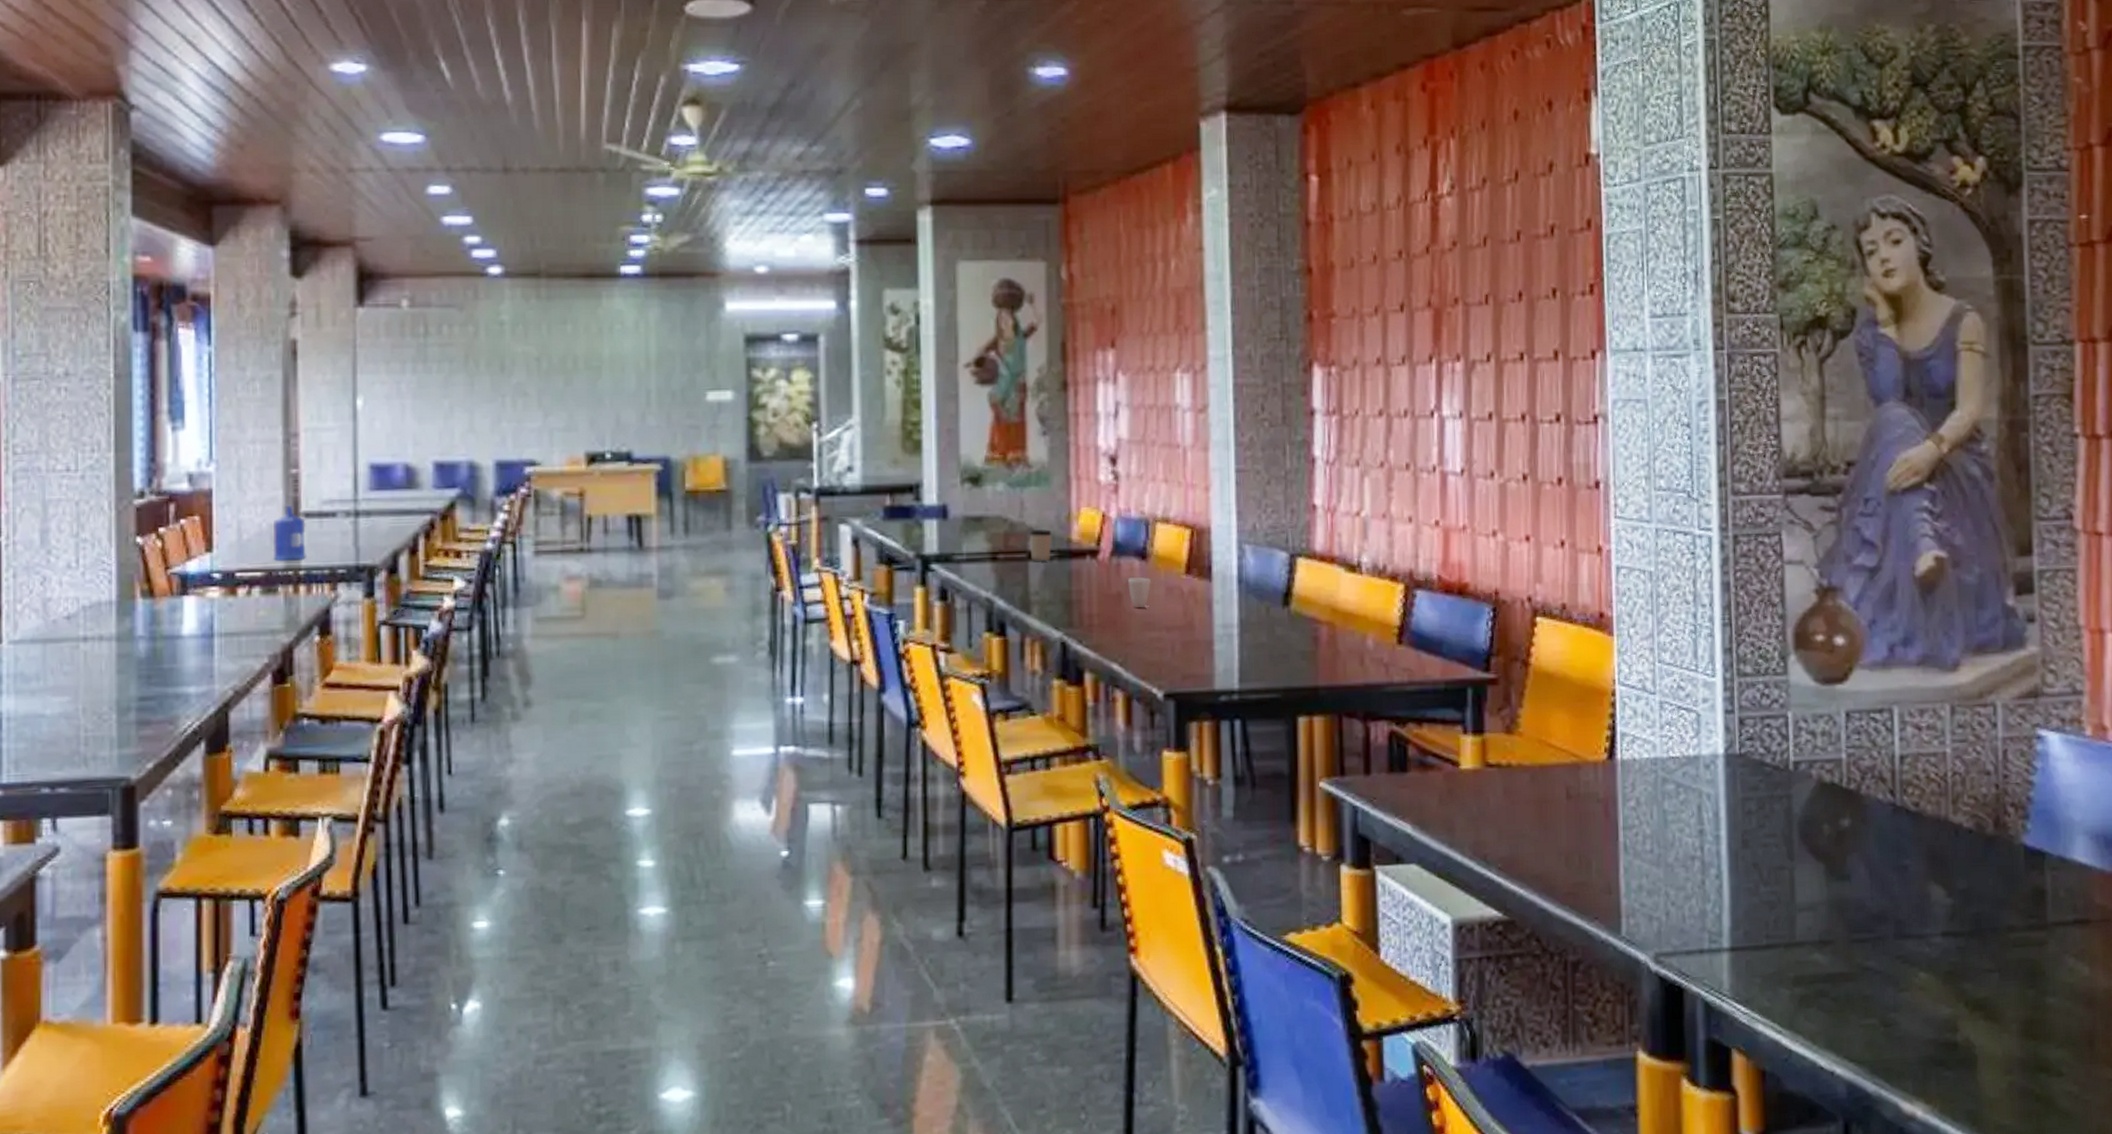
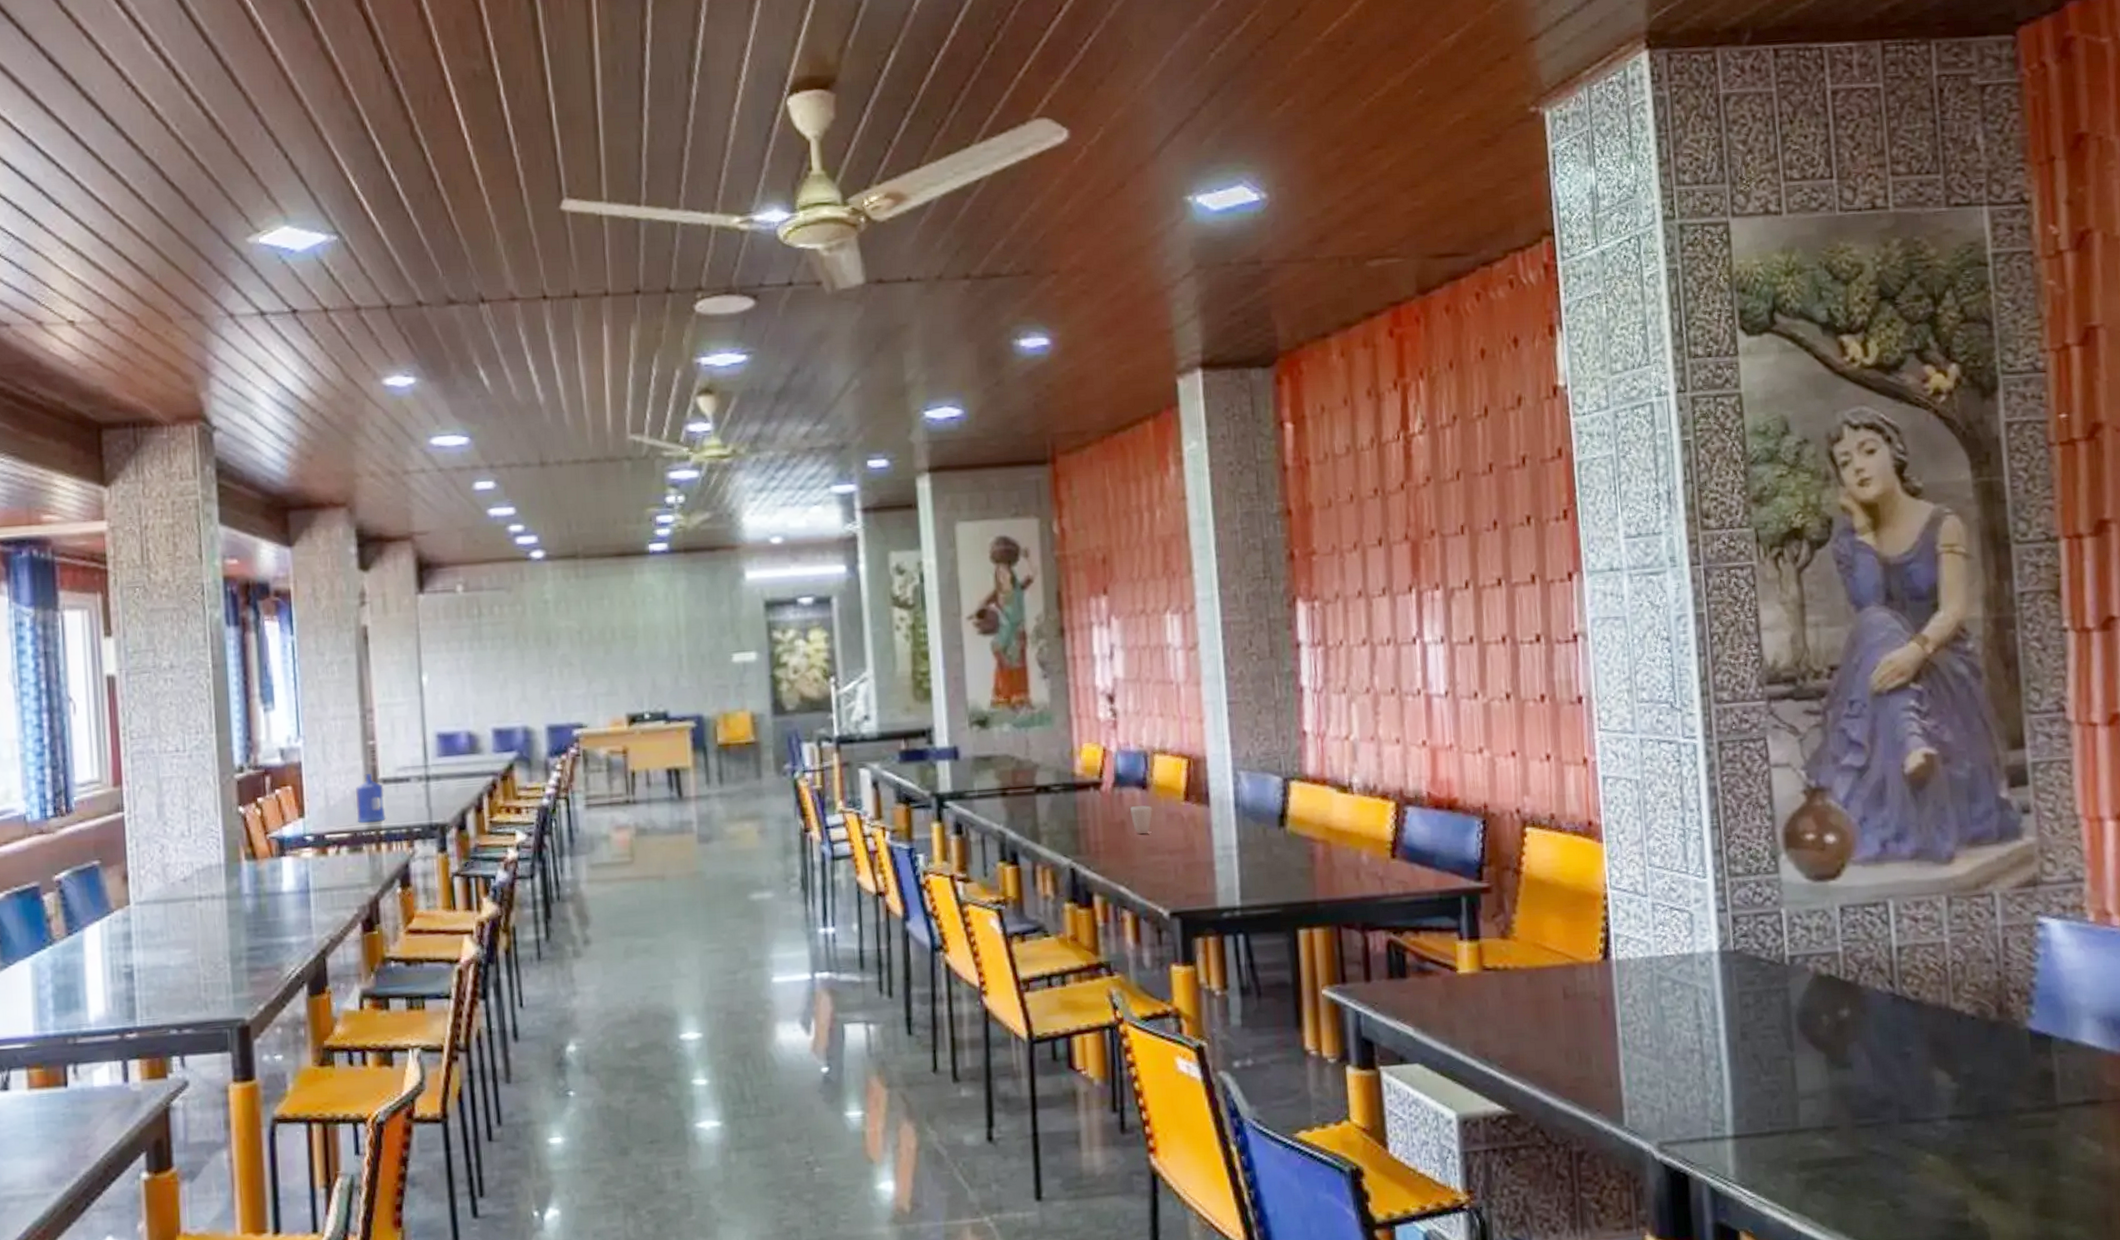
cup: present [1029,529,1052,561] -> none [1035,765,1057,795]

